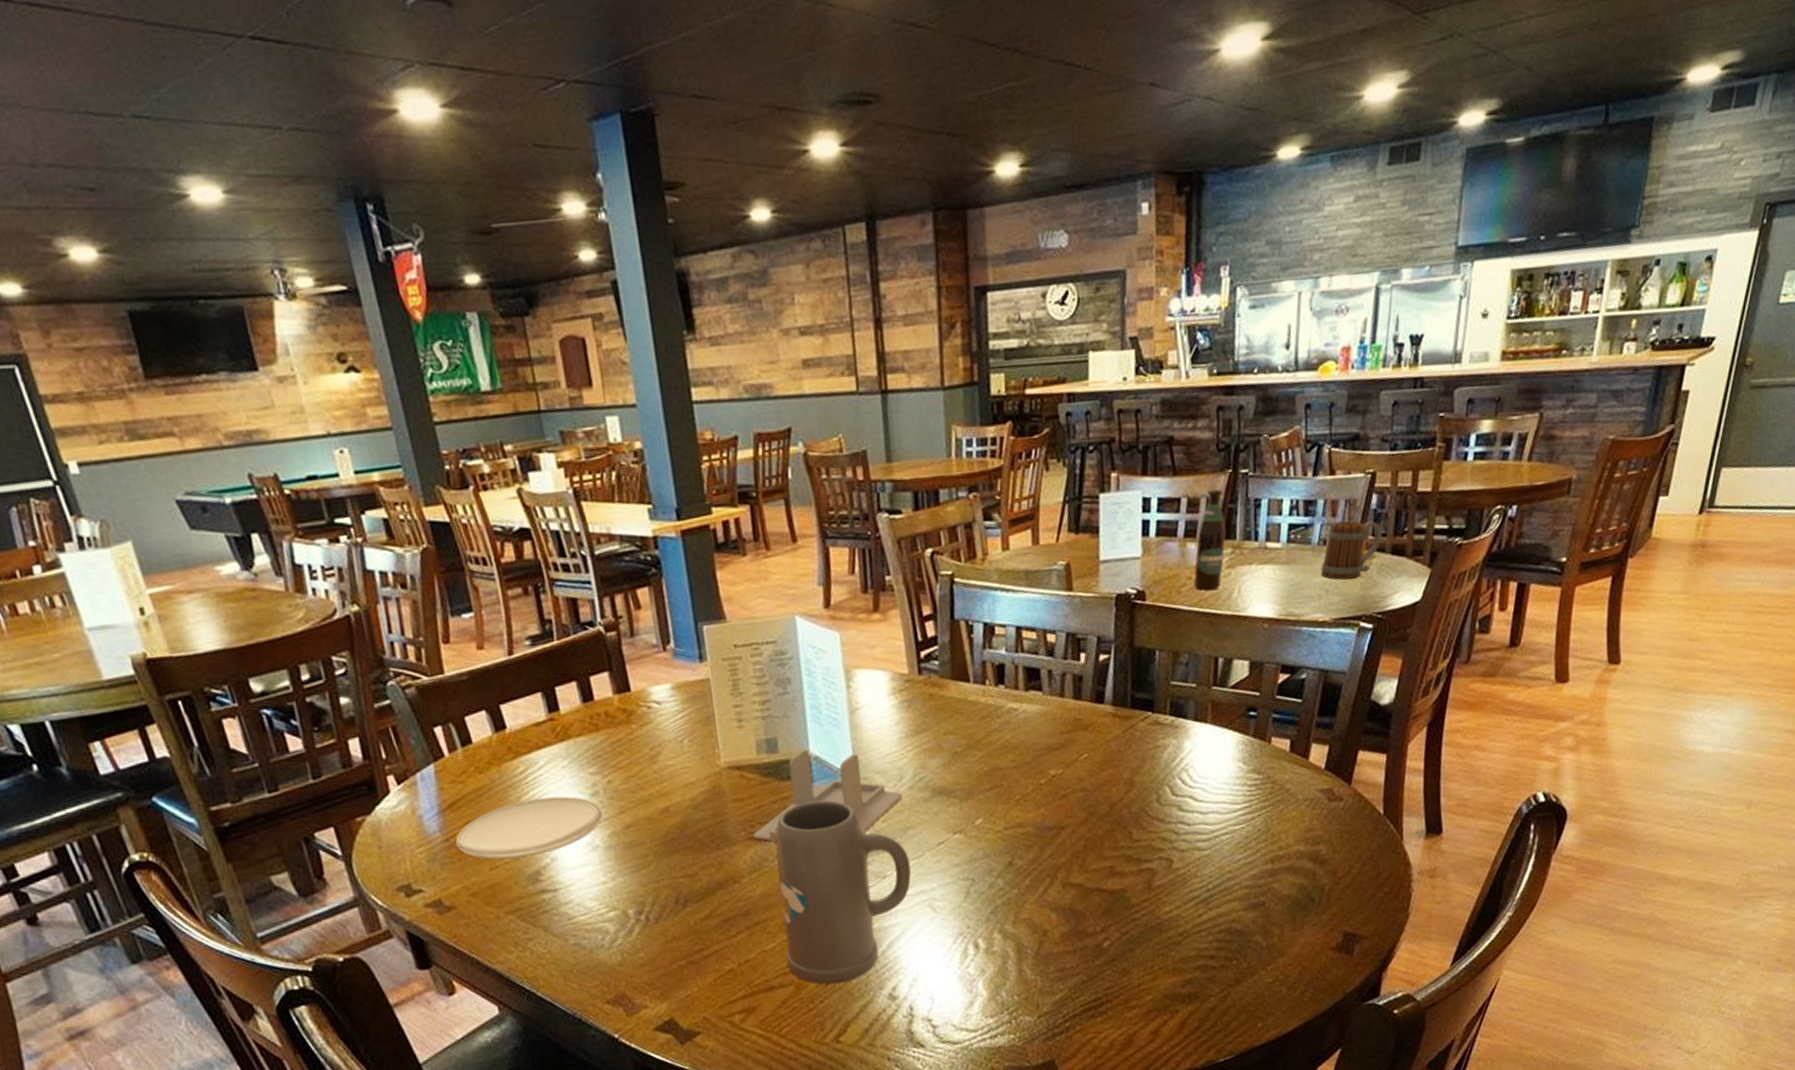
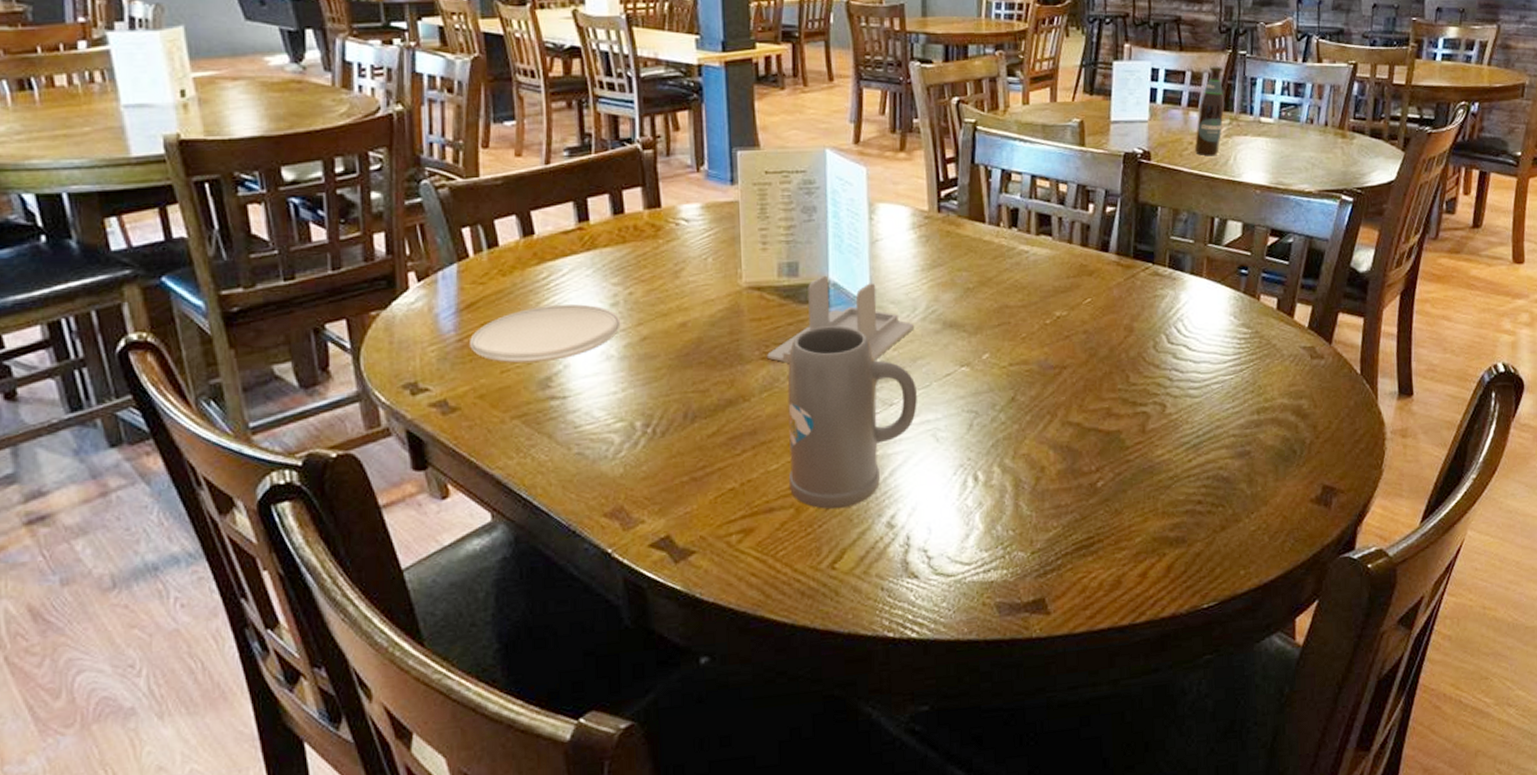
beer mug: present [1321,520,1382,580] -> none [1308,103,1362,156]

